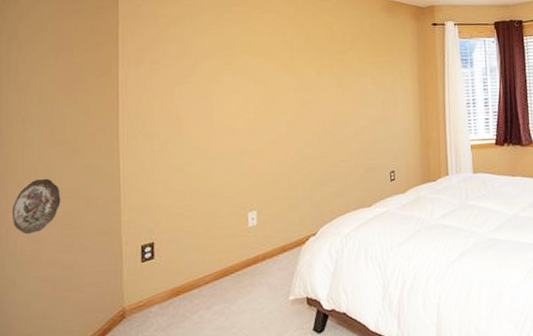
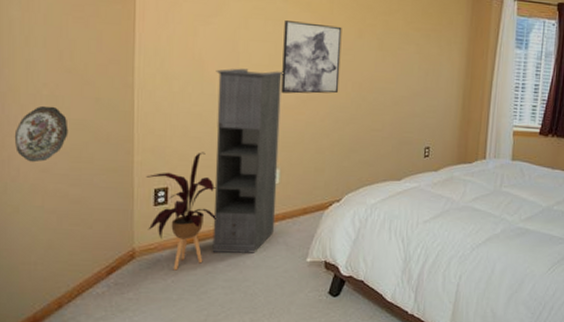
house plant: none [133,203,200,326] -> present [146,152,216,271]
storage cabinet: none [192,118,257,302] -> present [212,68,284,253]
wall art: none [251,70,305,138] -> present [281,20,342,94]

